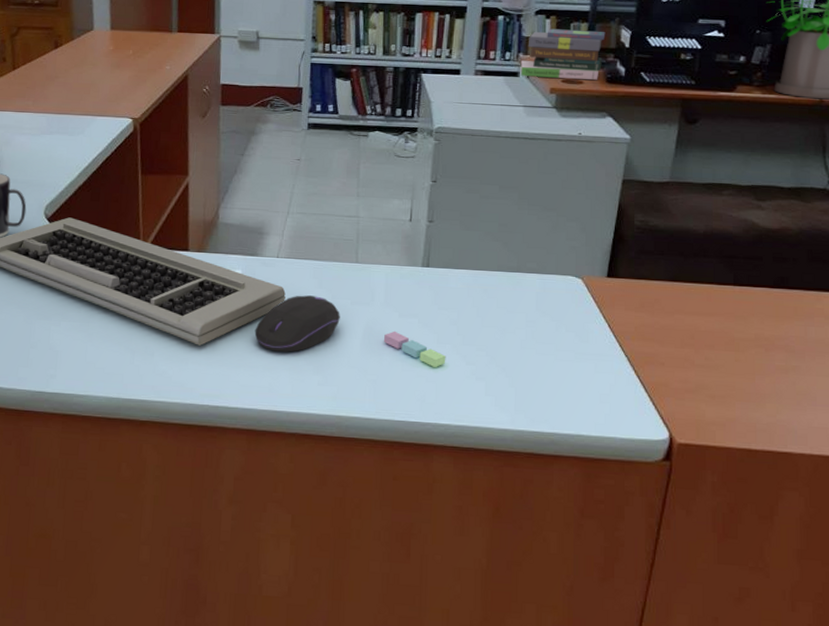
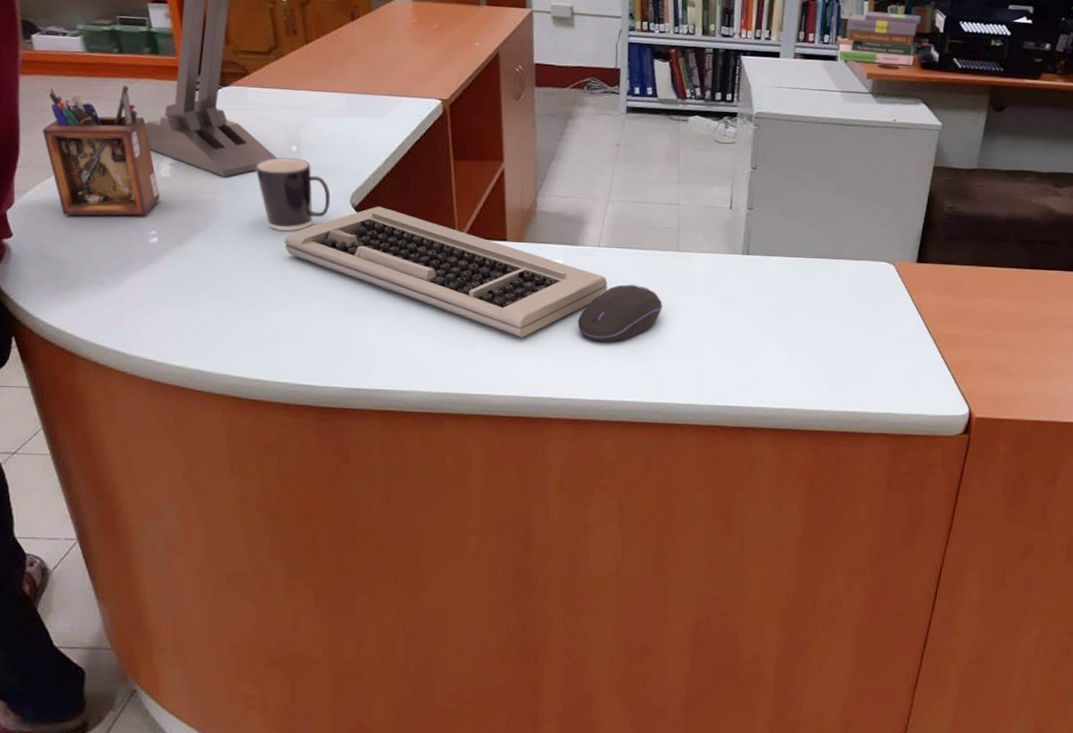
sticky notes: present [383,331,446,368] -> none [704,318,765,354]

